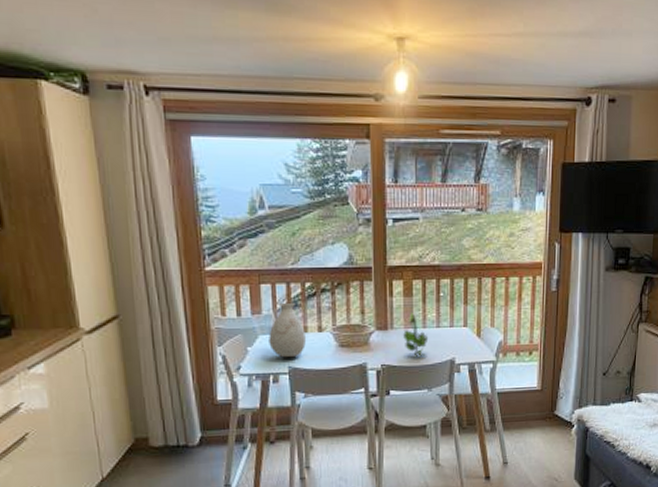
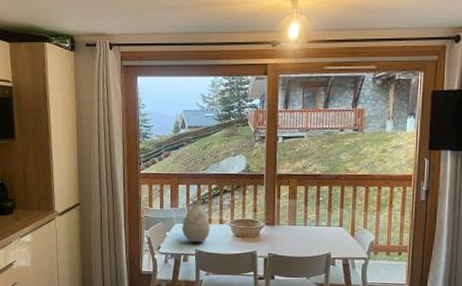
banana bunch: present [403,313,429,358] -> none [287,213,309,250]

